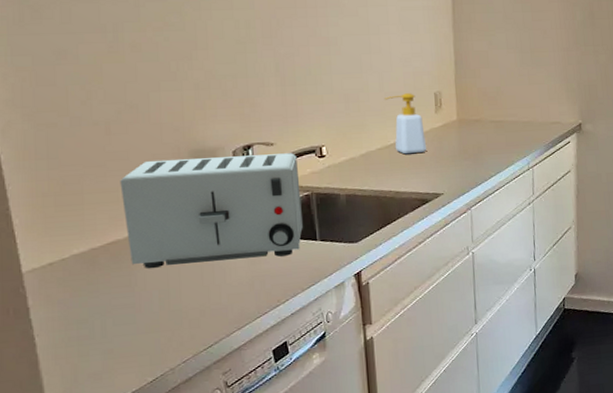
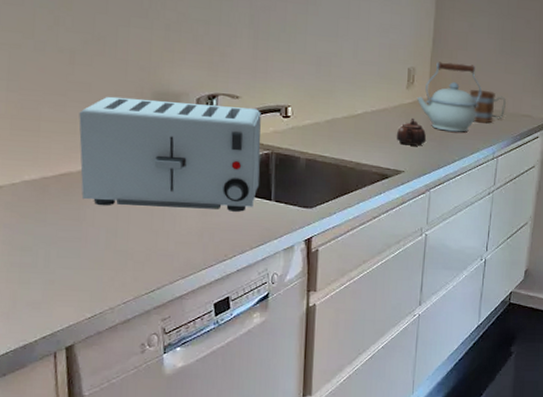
soap bottle: present [385,93,426,155] -> none [357,64,394,127]
teapot: none [431,141,460,168] -> present [396,119,426,146]
kettle: none [446,81,509,149] -> present [416,61,481,132]
mug: none [496,103,535,136] -> present [469,89,506,124]

